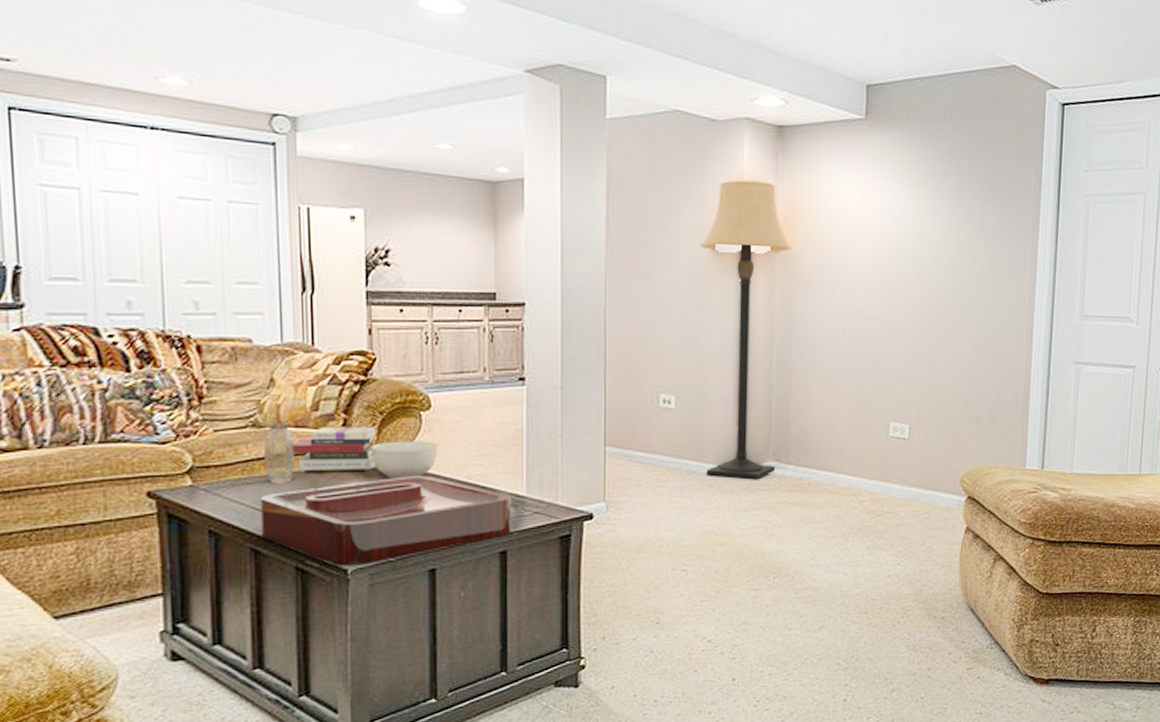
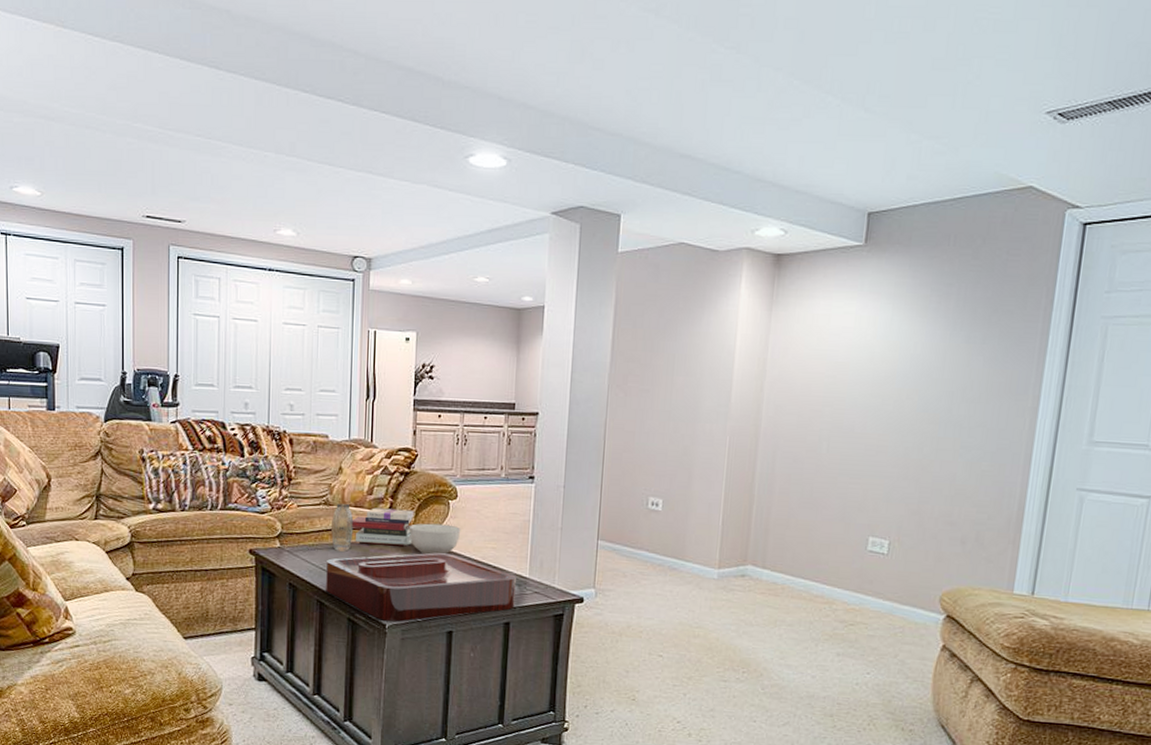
lamp: present [700,180,793,480] -> none [686,305,783,581]

